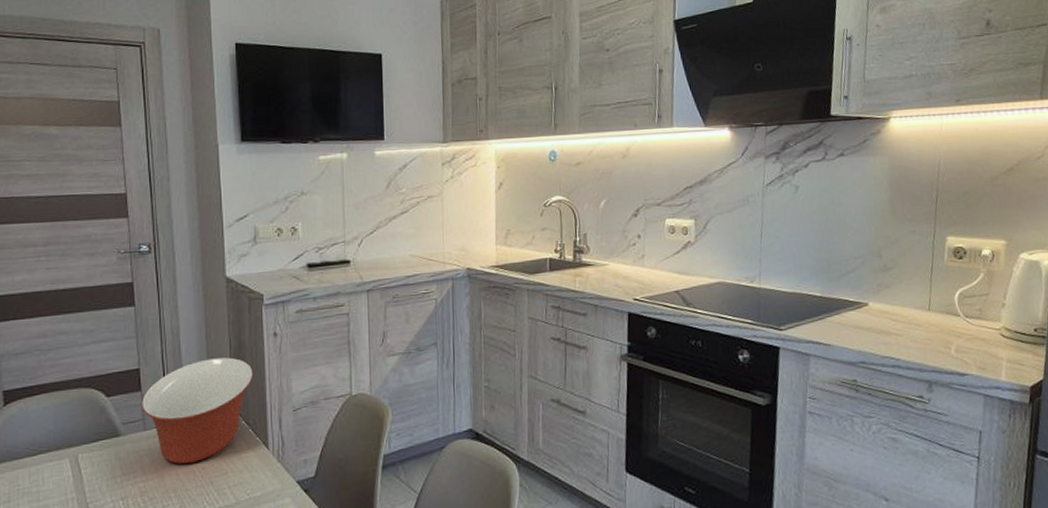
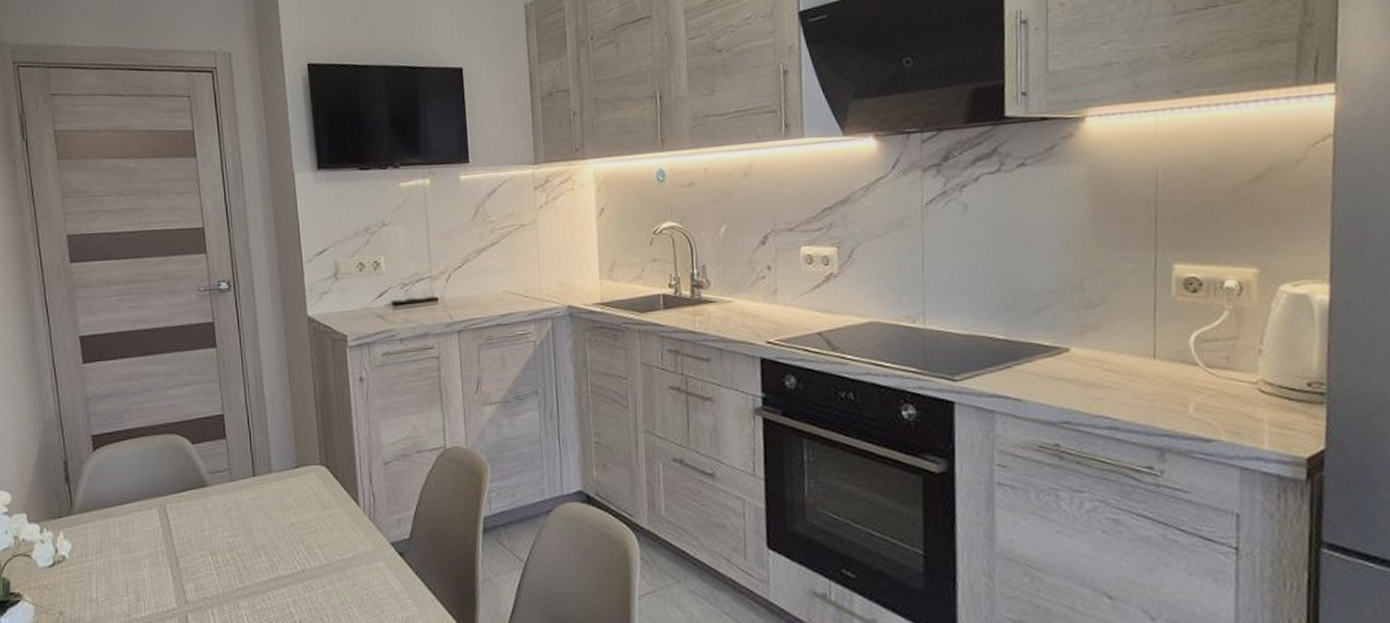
mixing bowl: present [140,357,253,464] -> none [226,404,340,519]

